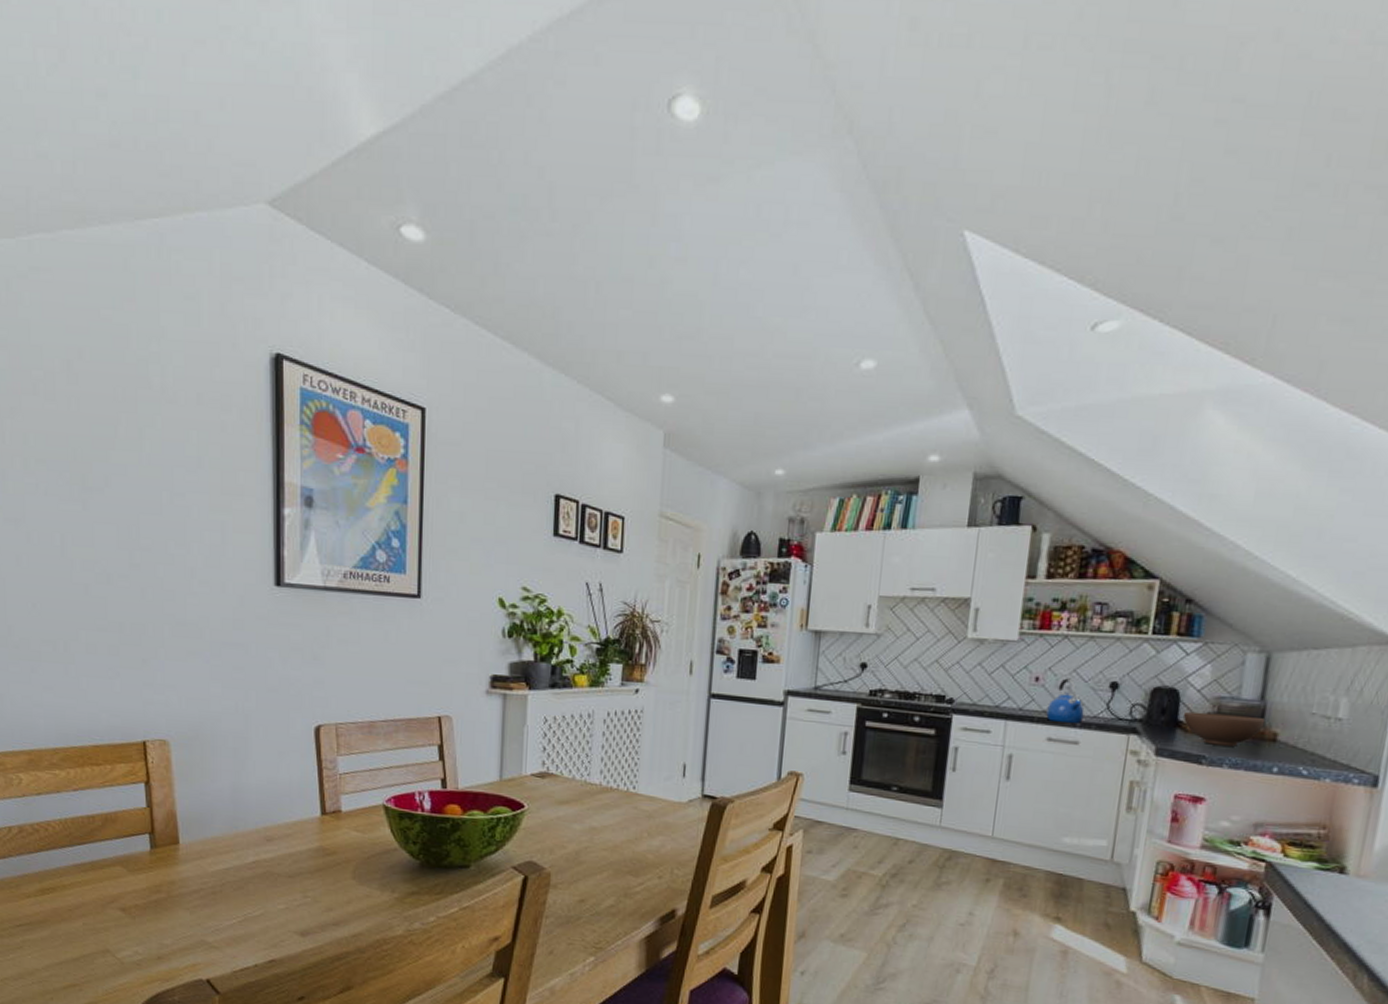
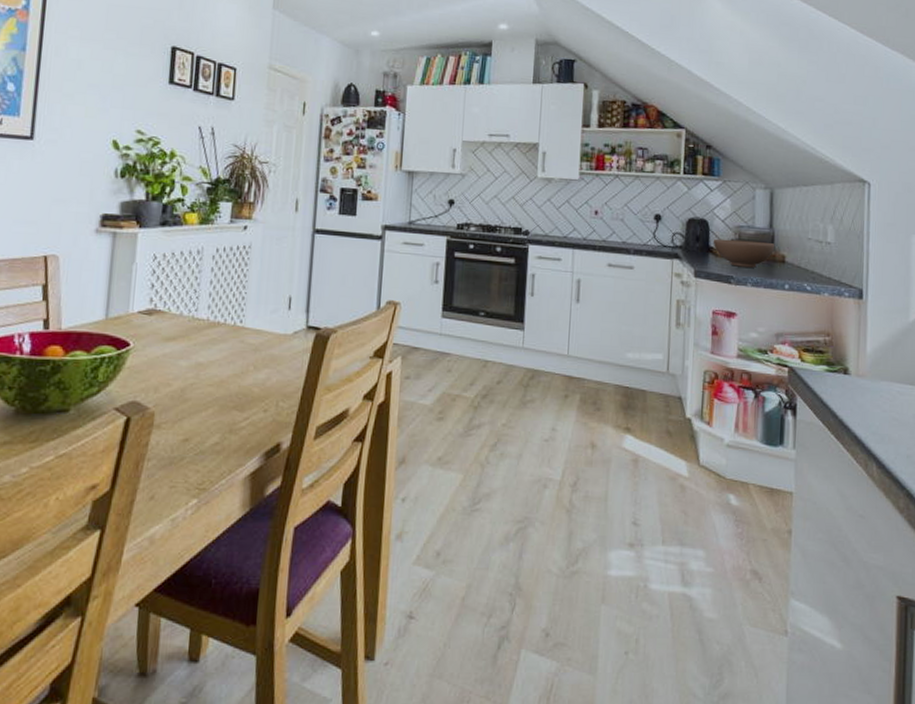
kettle: present [1046,678,1085,724] -> none [606,211,636,252]

